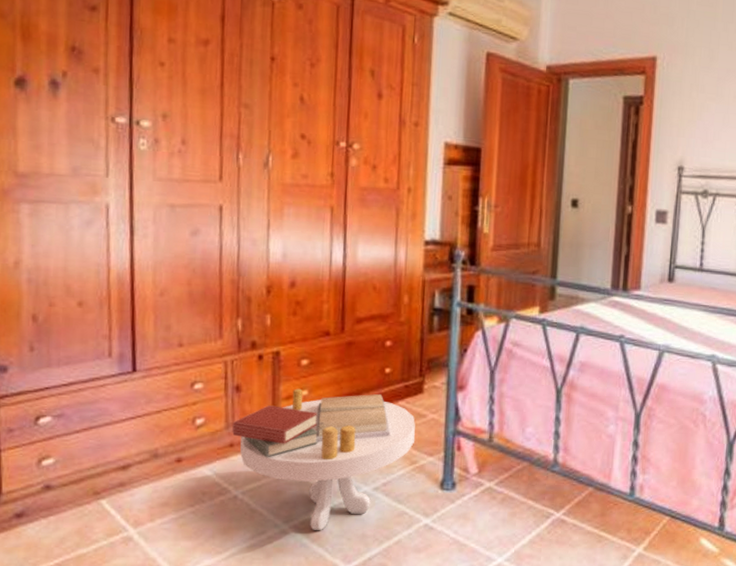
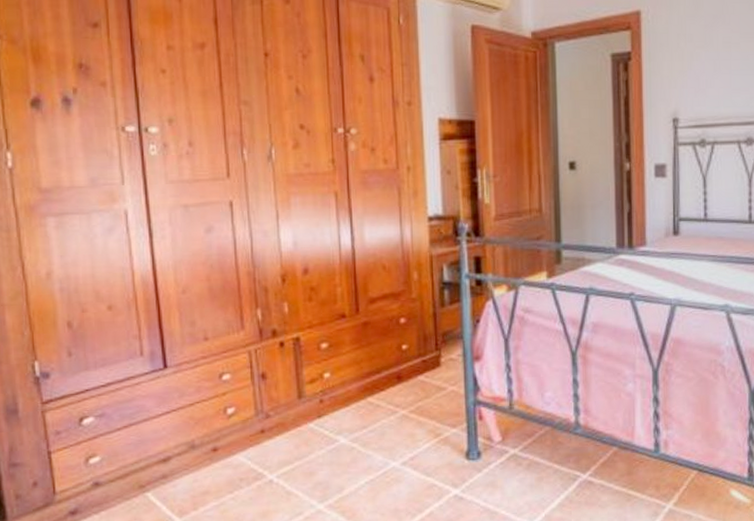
side table: present [232,388,416,530] -> none [262,370,438,508]

